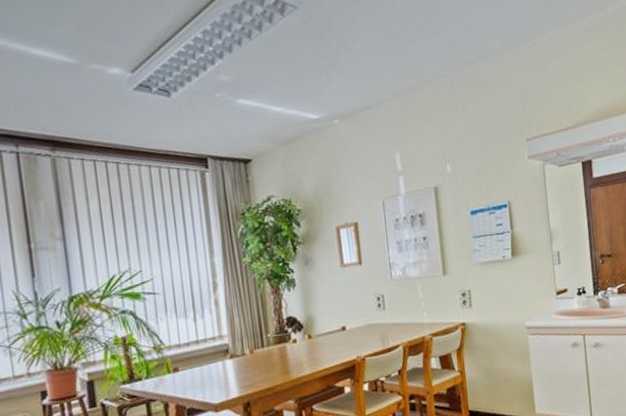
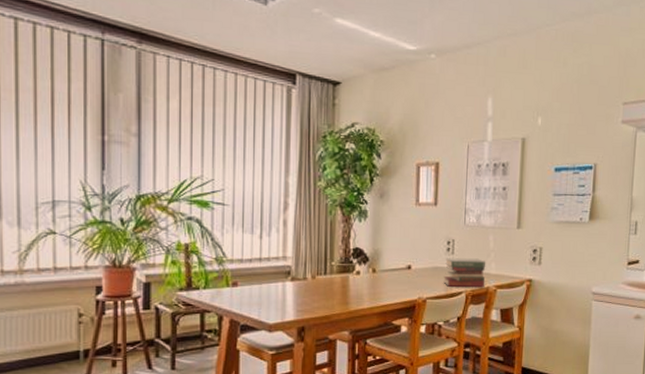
books: none [378,310,421,342] -> present [443,258,486,287]

